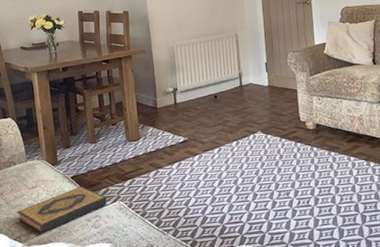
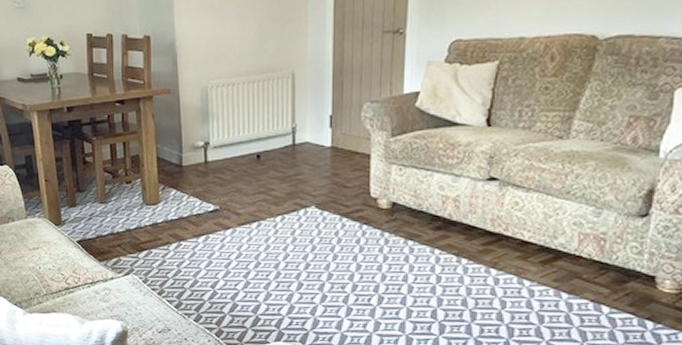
hardback book: present [17,186,107,234] -> none [17,253,118,302]

